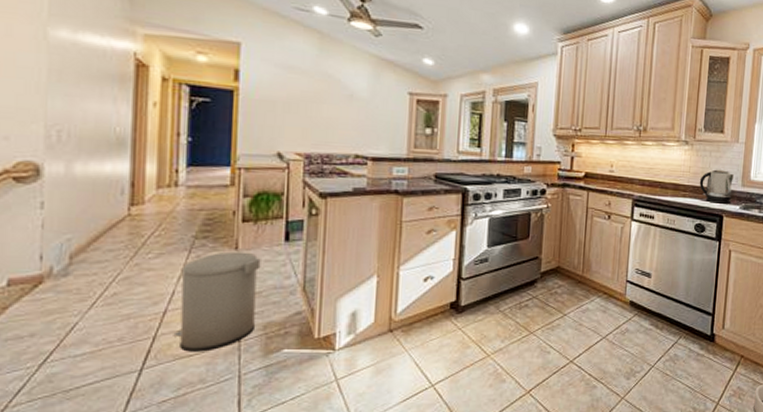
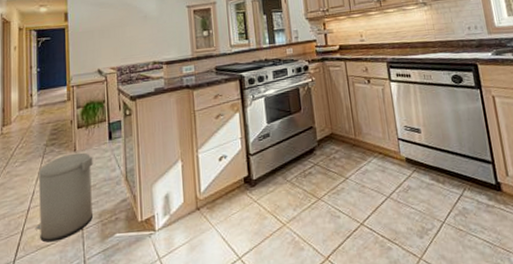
kettle: present [699,169,734,204] -> none [445,22,482,54]

